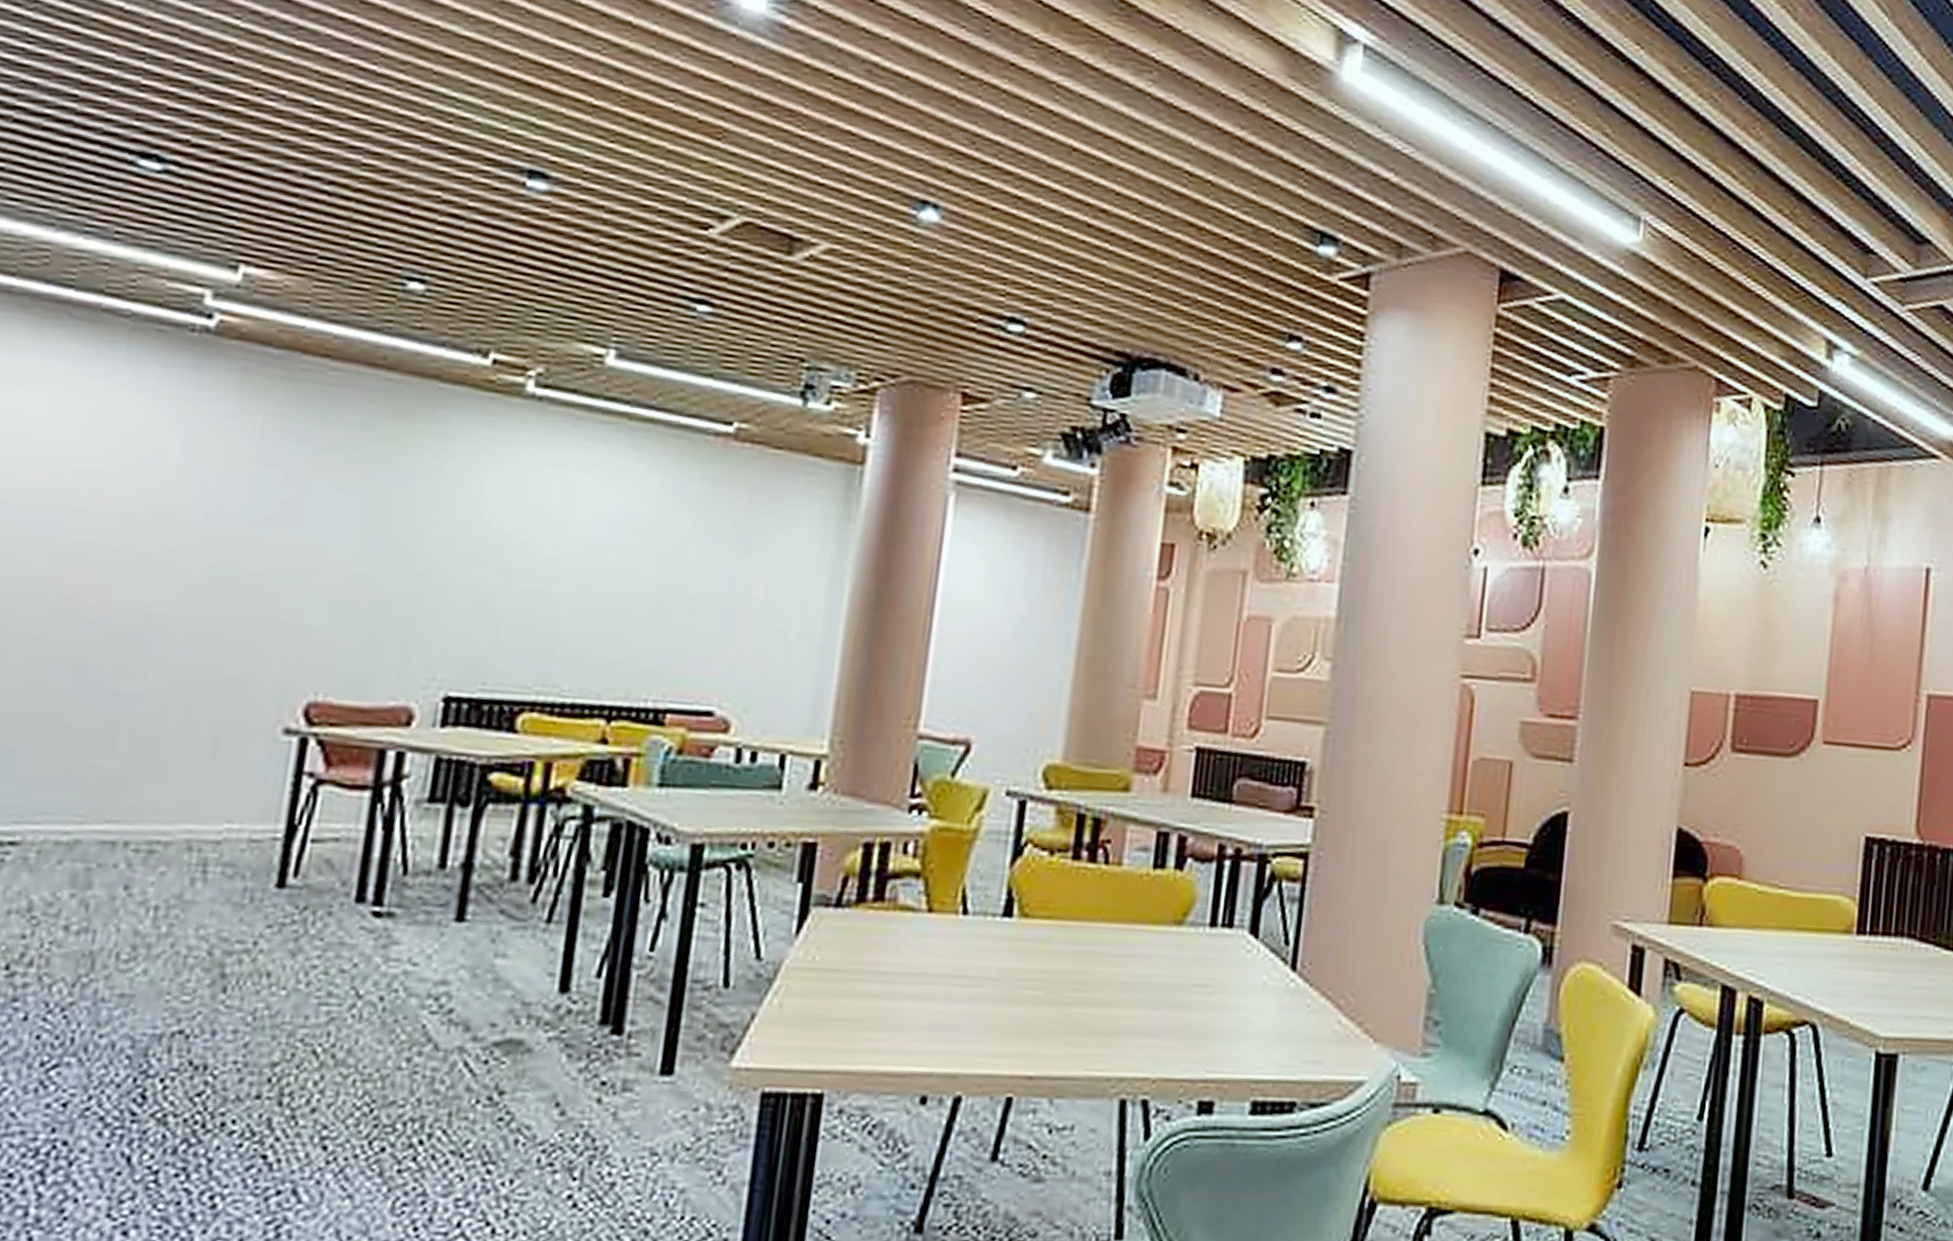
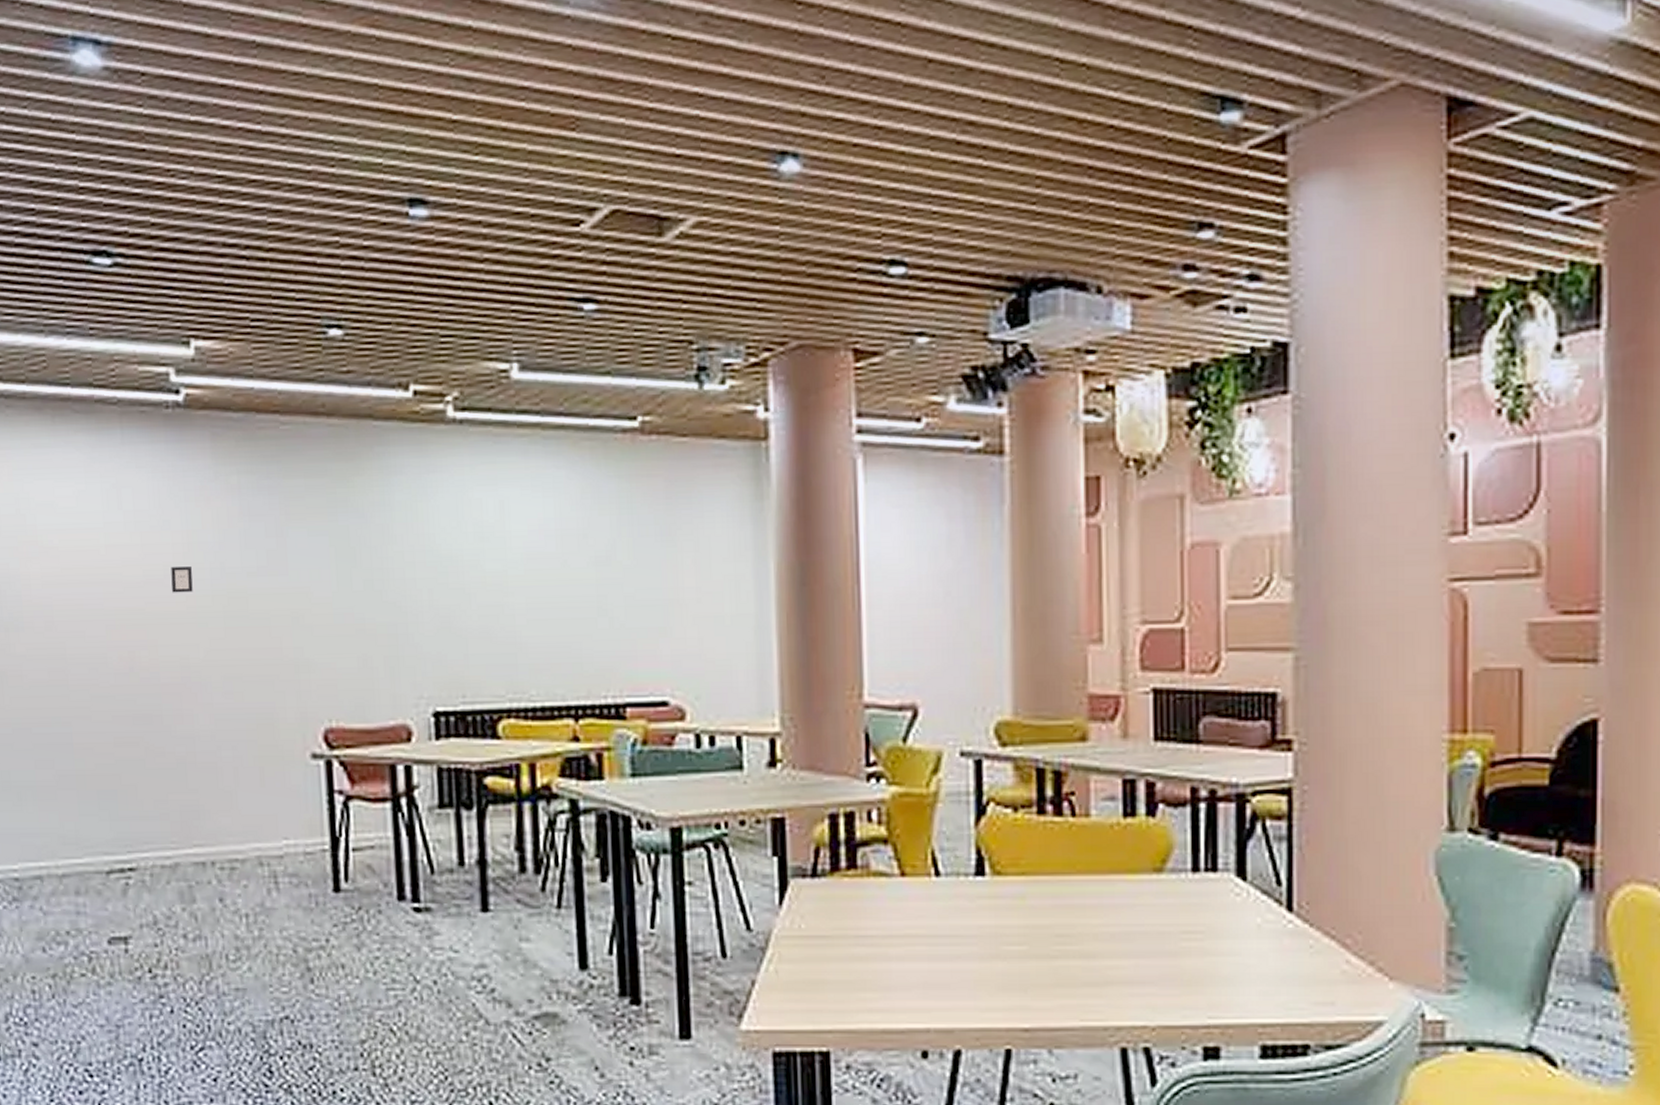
picture frame: none [149,503,181,534] -> present [171,567,193,593]

